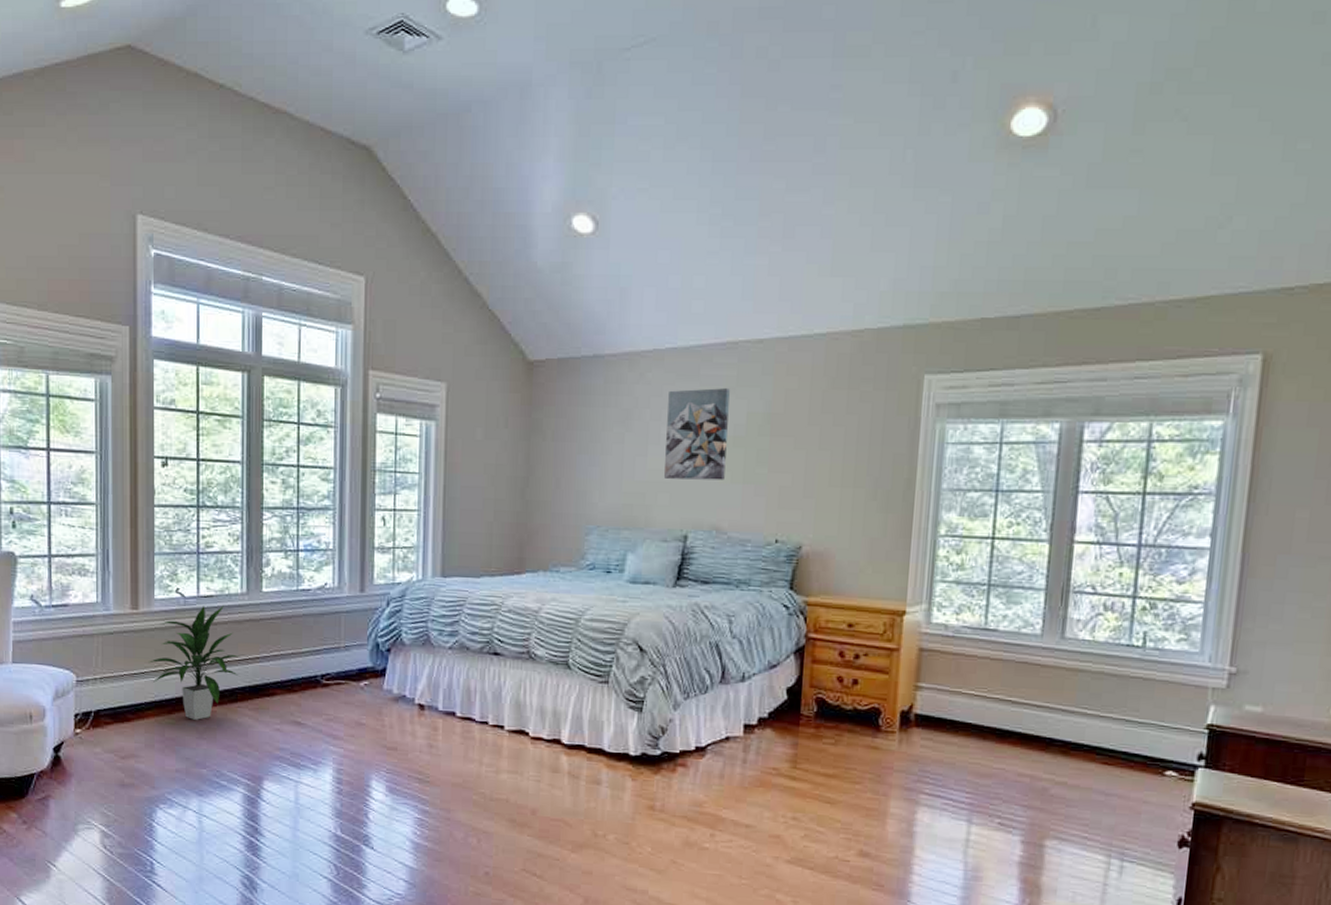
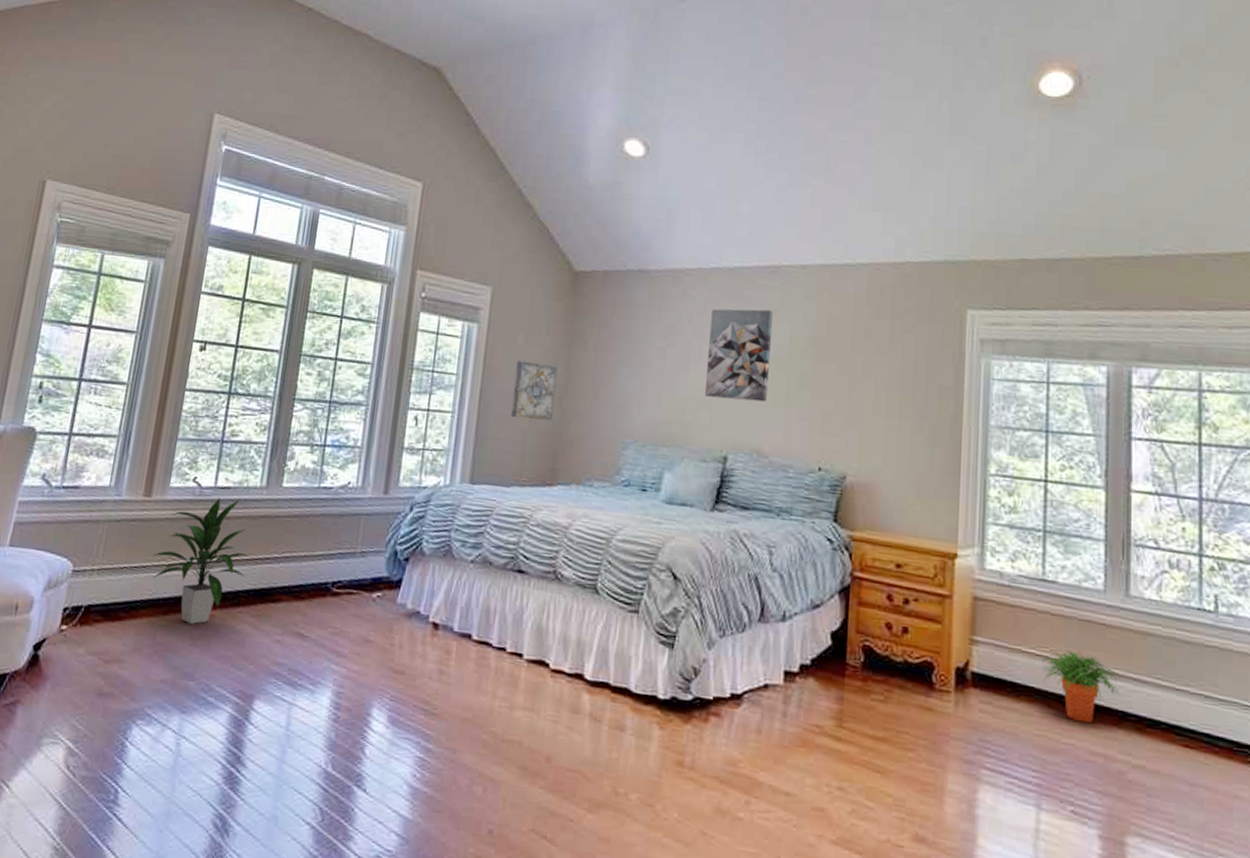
wall art: none [475,456,518,512] -> present [510,361,558,421]
potted plant: none [980,689,1051,750] -> present [1042,650,1121,724]

